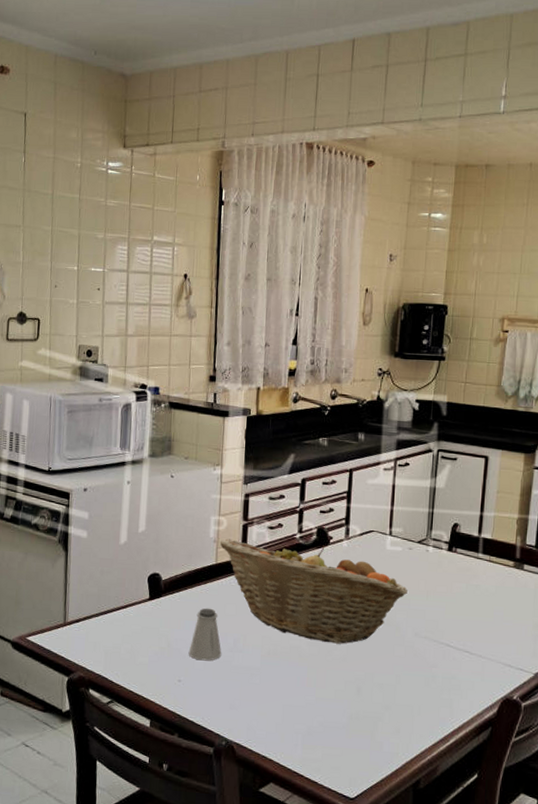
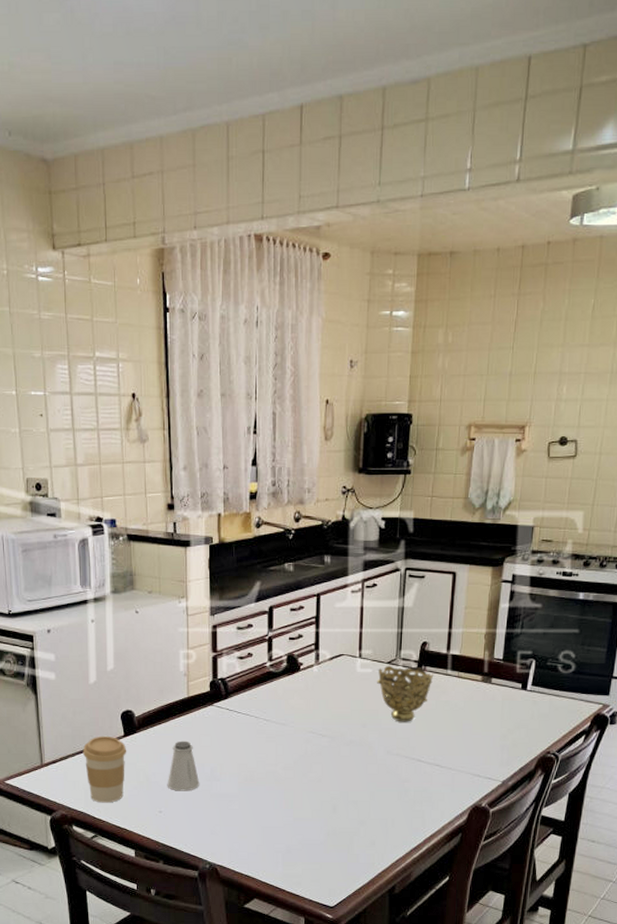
coffee cup: none [106,597,151,668] -> present [82,735,127,803]
fruit basket: present [220,538,408,644] -> none [191,671,379,766]
decorative bowl: none [407,544,465,604] -> present [377,665,434,722]

